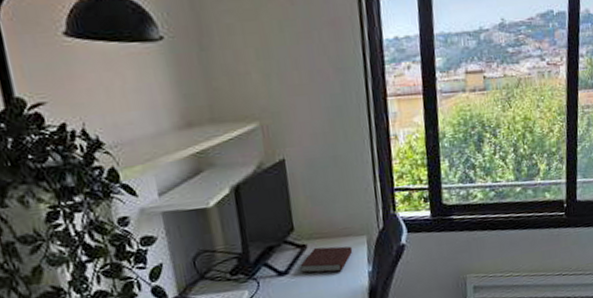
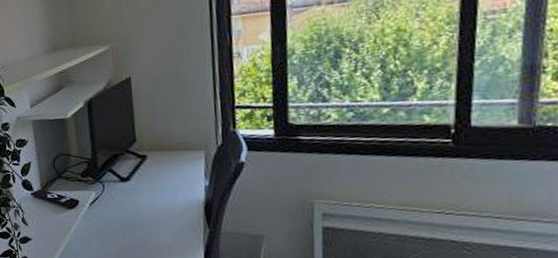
notebook: present [300,246,353,273] -> none [140,158,190,183]

